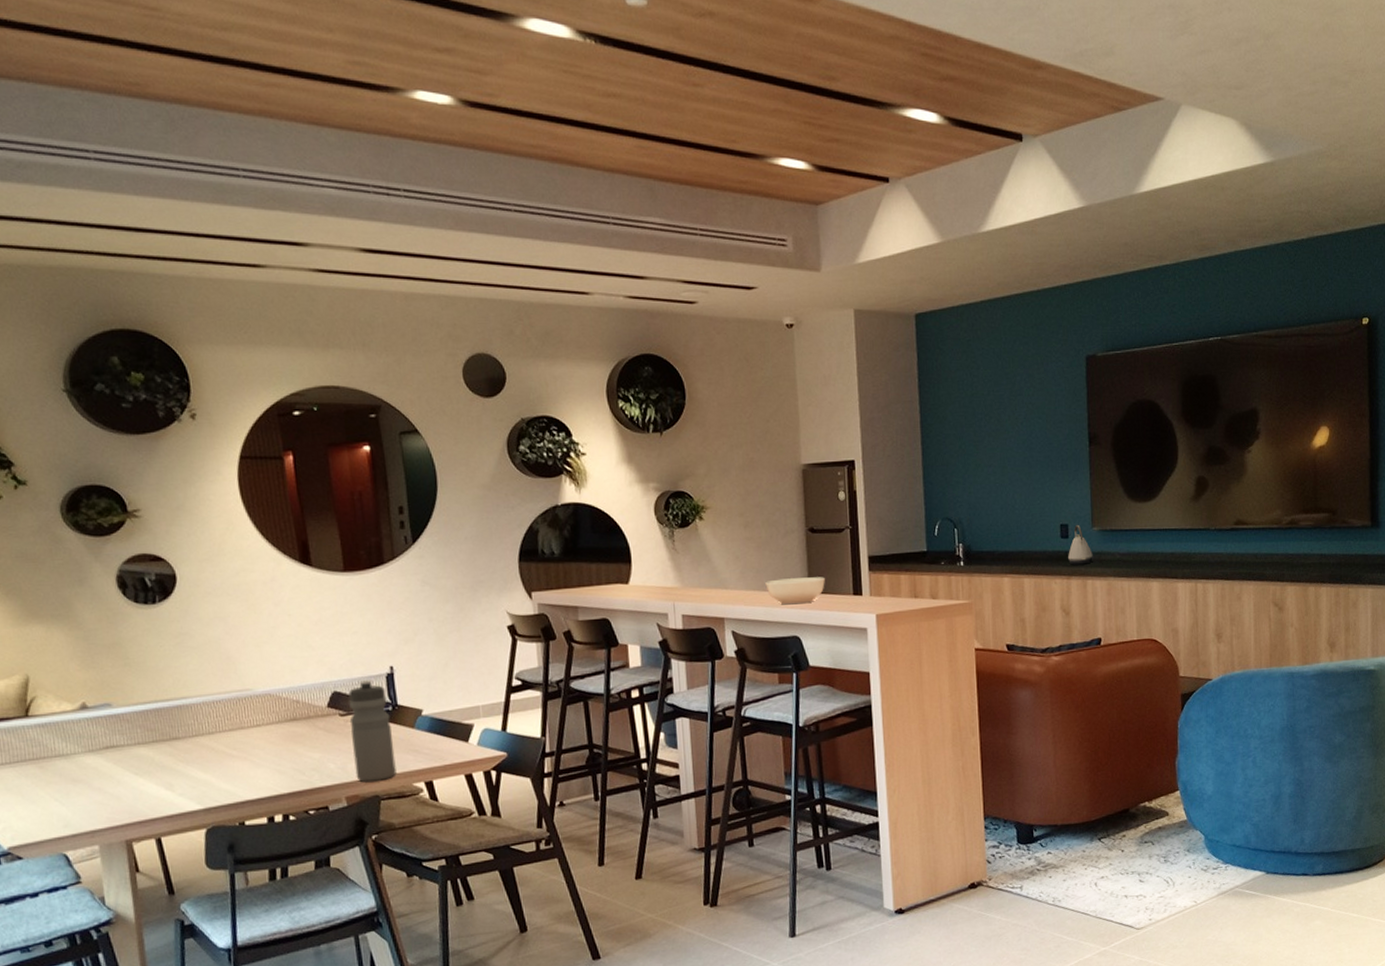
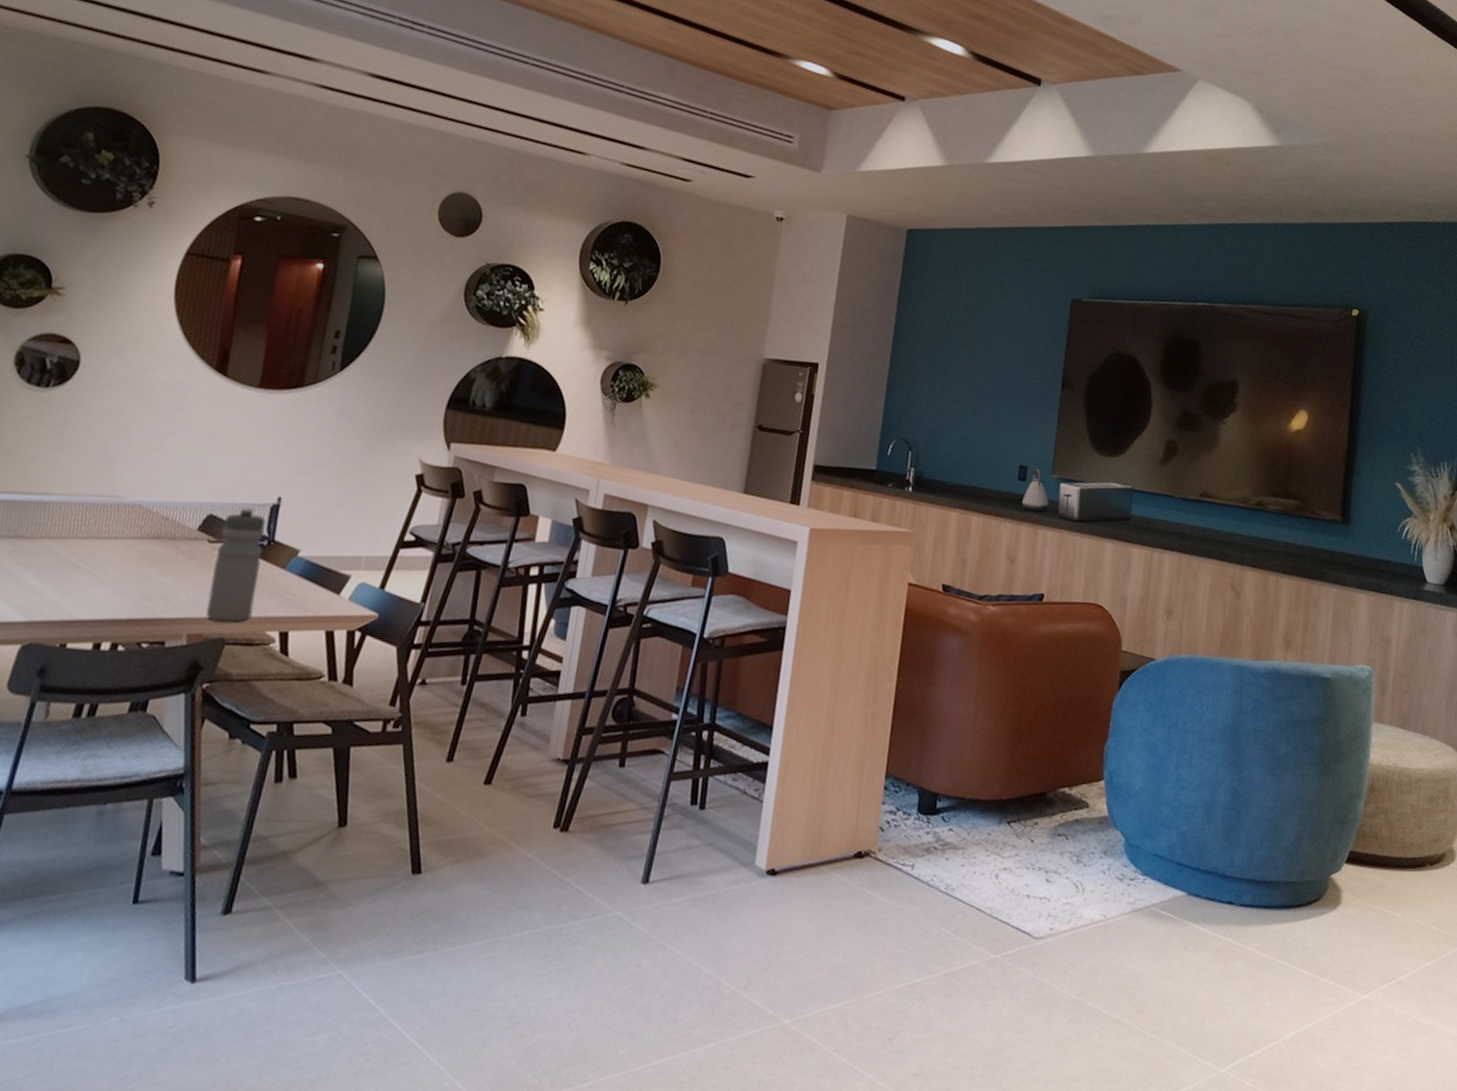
bowl: present [765,577,826,605] -> none [699,473,765,504]
toaster: none [1101,524,1172,569] -> present [1058,481,1134,523]

